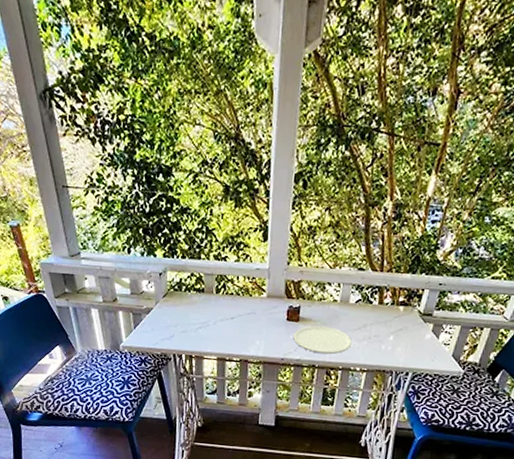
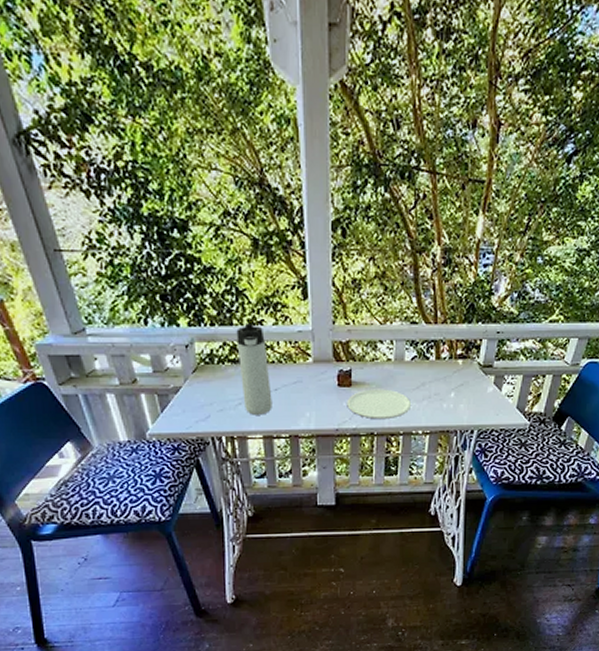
thermos bottle: none [202,258,229,339] -> present [236,322,272,415]

